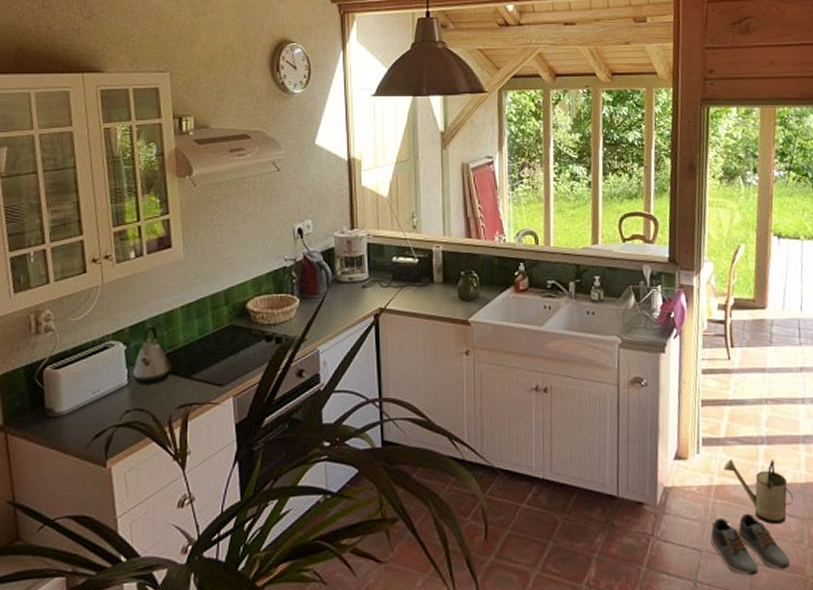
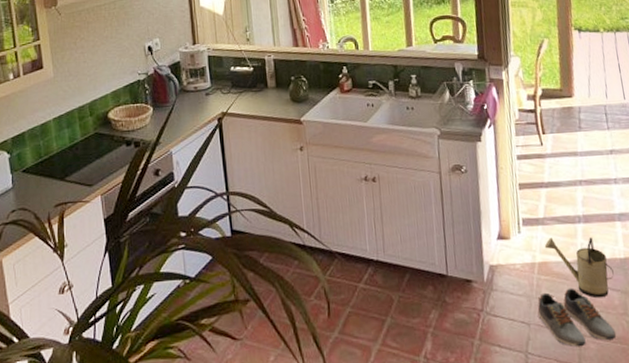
kettle: present [132,324,172,385] -> none [16,135,49,188]

